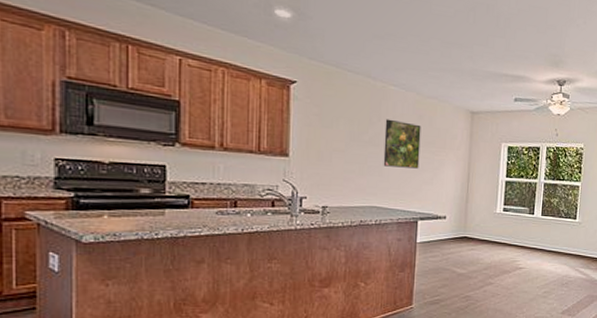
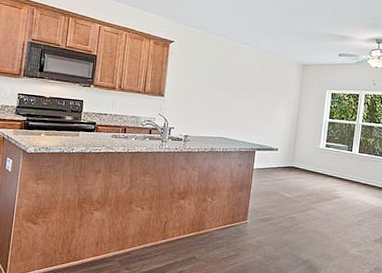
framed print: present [383,119,421,169] -> none [231,69,263,109]

